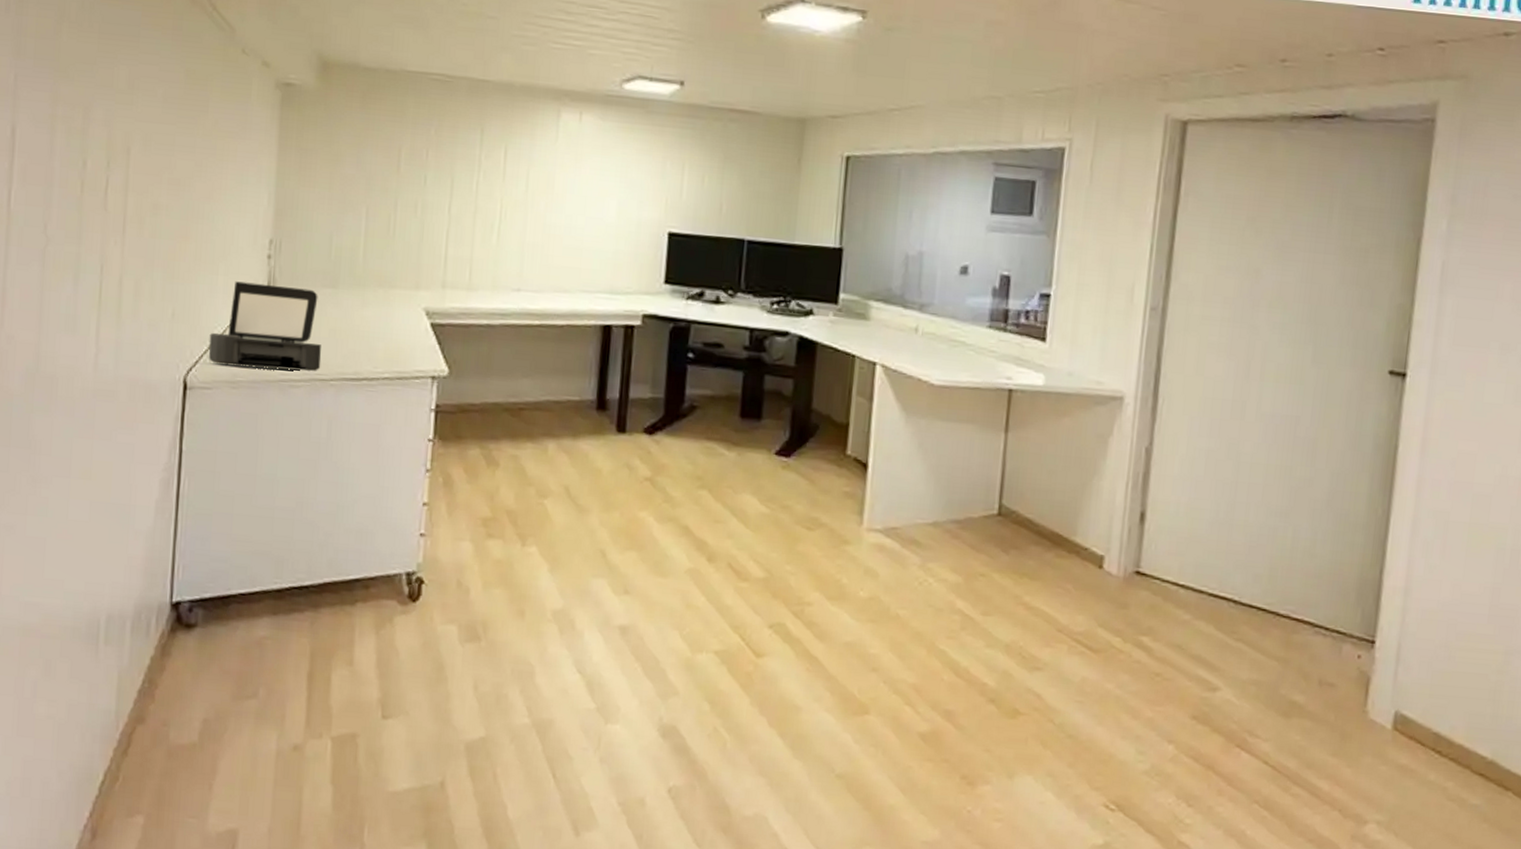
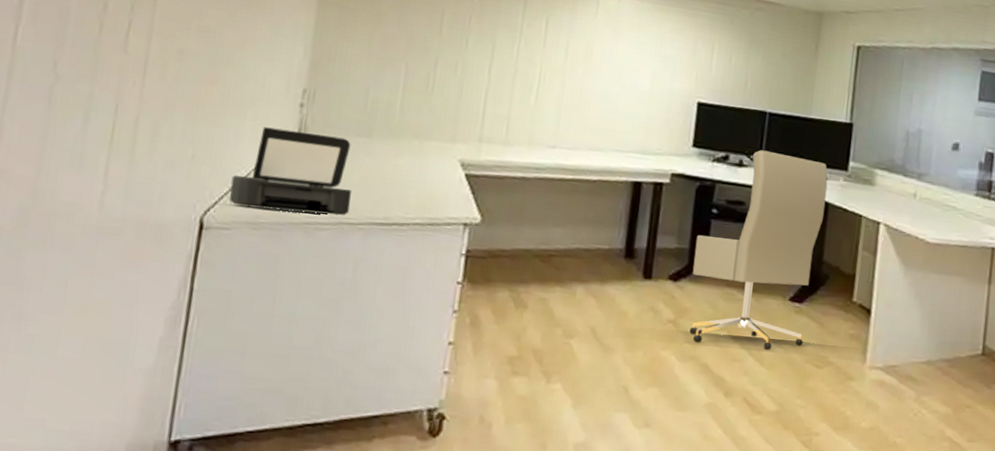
office chair: none [668,284,816,511] -> present [689,150,828,351]

